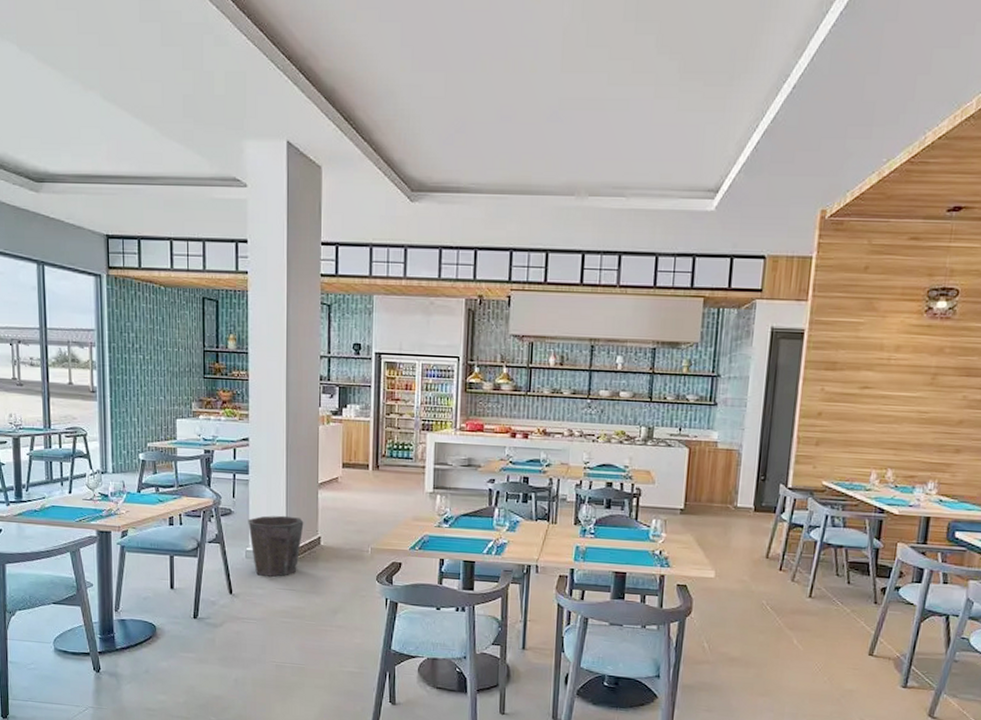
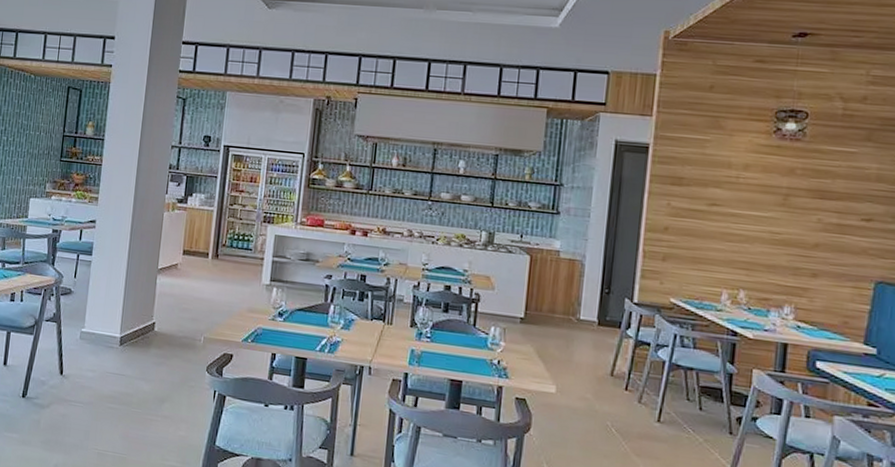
waste bin: present [248,515,304,577] -> none [86,297,140,361]

